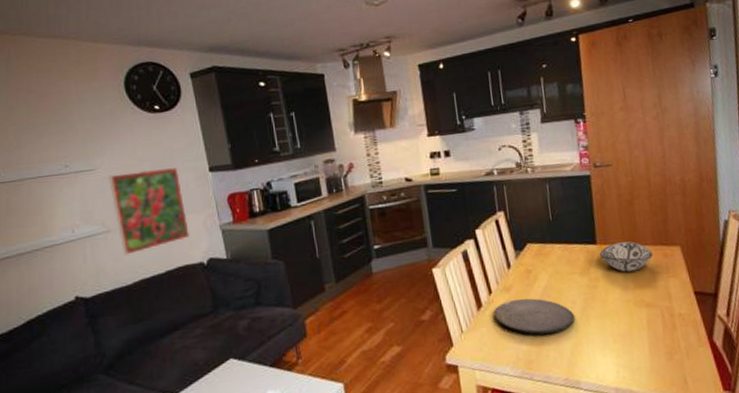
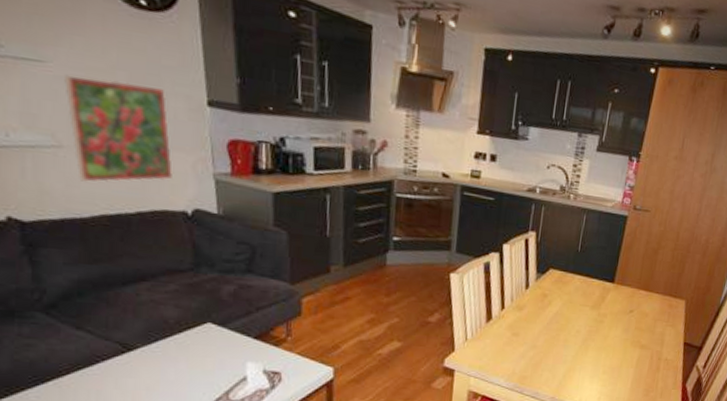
plate: present [494,298,575,335] -> none [501,318,576,357]
decorative bowl: present [599,241,653,272] -> none [614,285,661,315]

